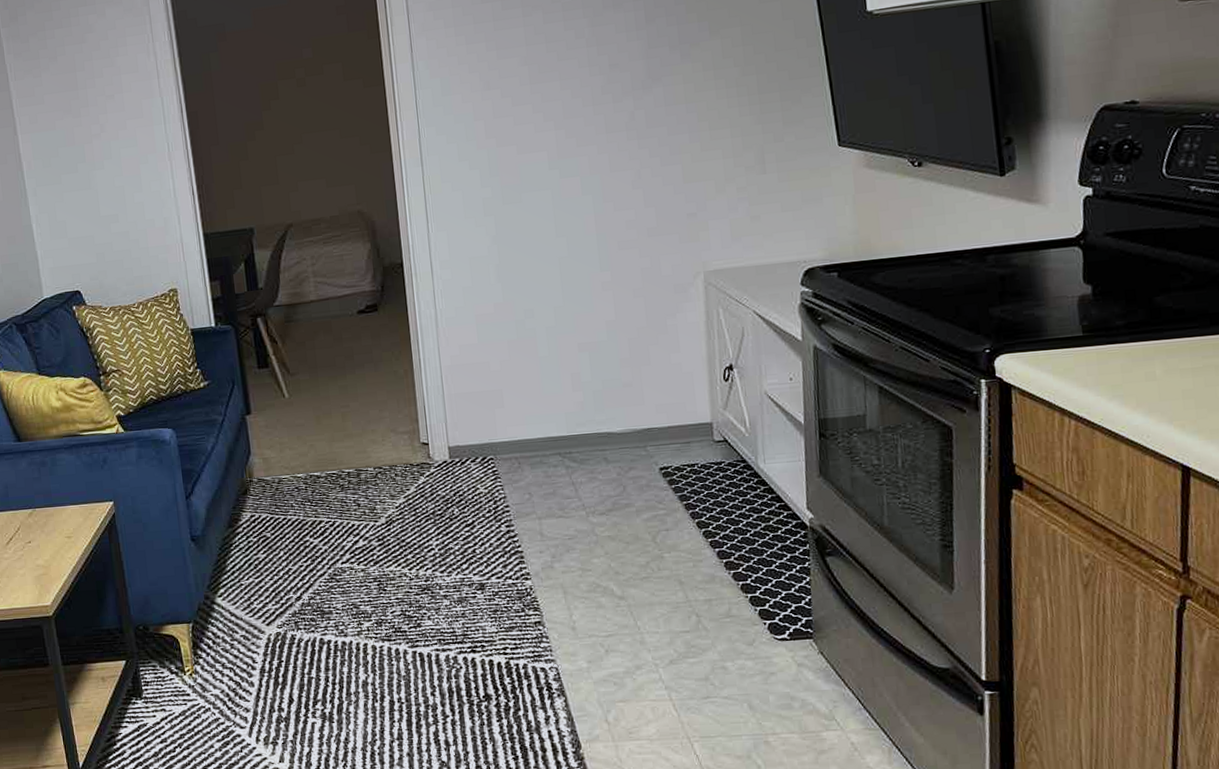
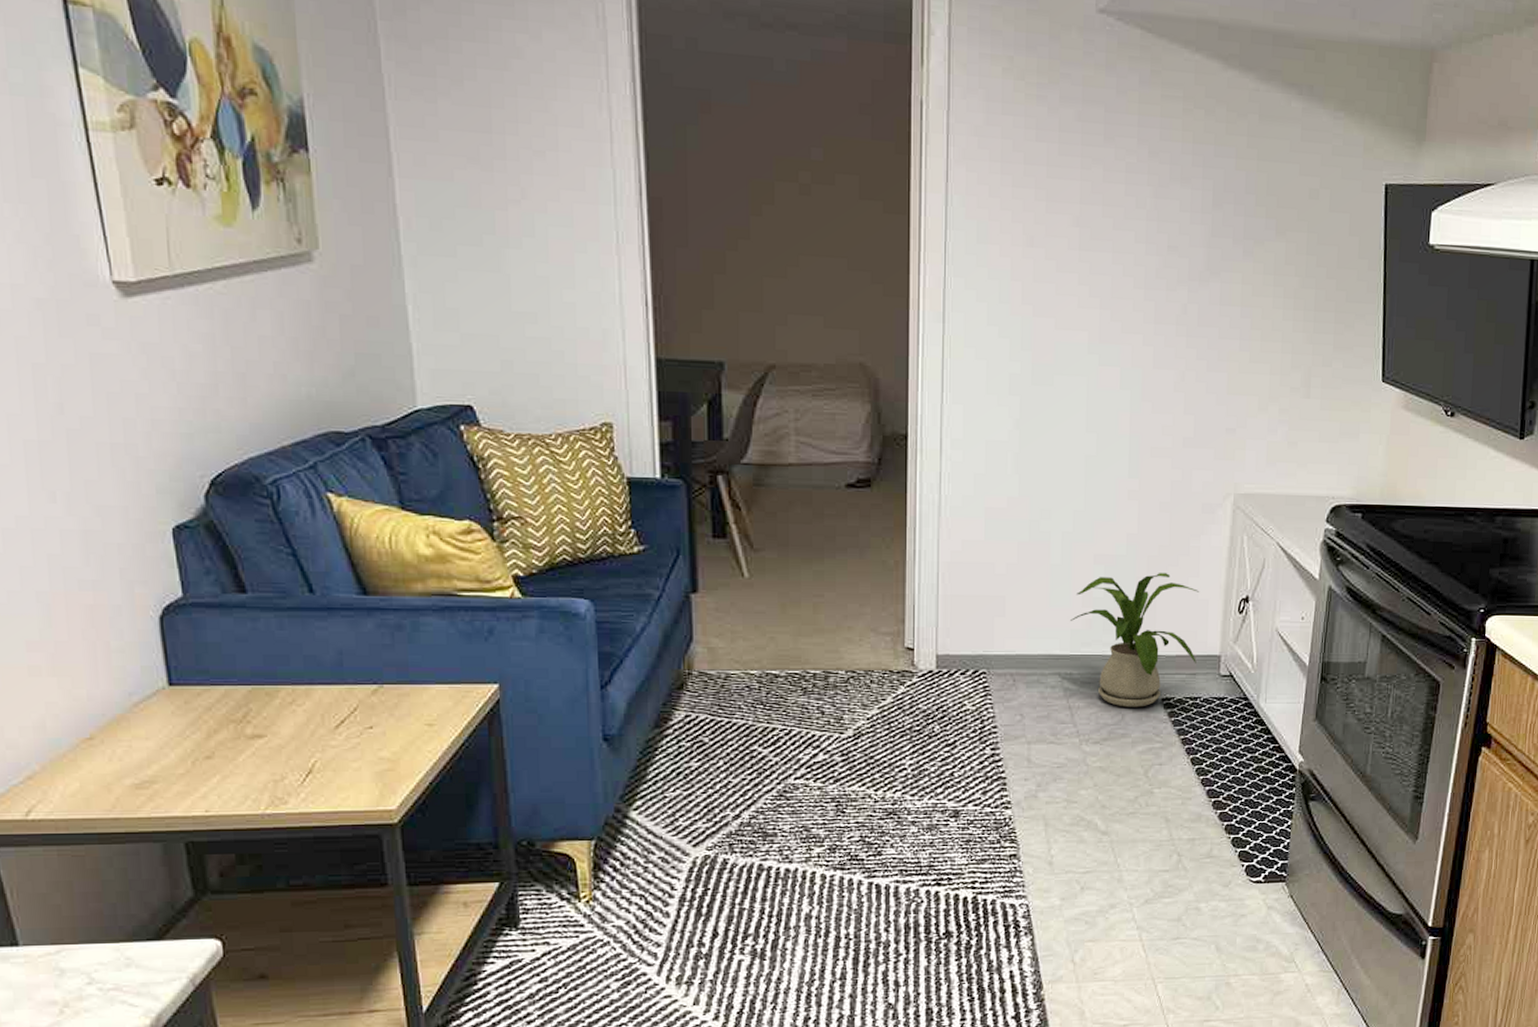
house plant: none [564,352,689,479] -> present [1071,573,1200,707]

